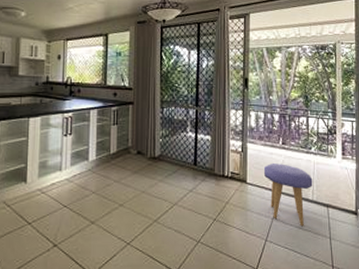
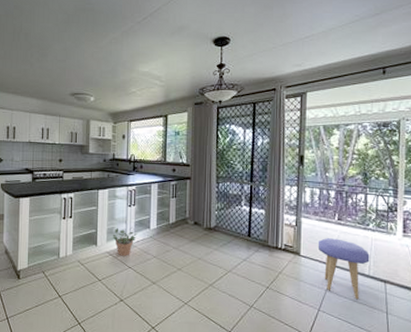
potted plant: none [45,159,75,194] -> present [112,226,138,256]

